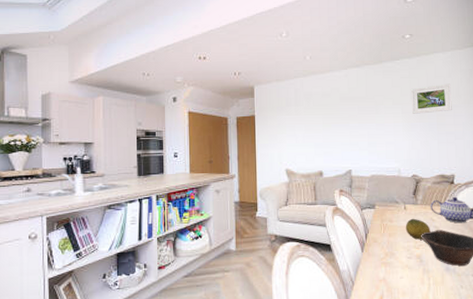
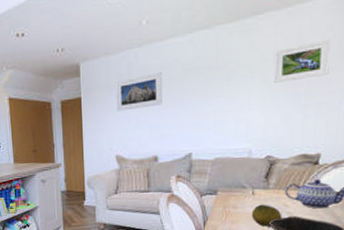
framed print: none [284,98,325,130] -> present [115,71,162,111]

